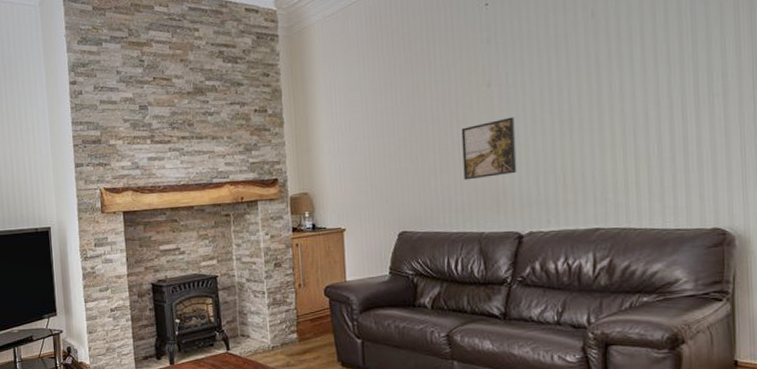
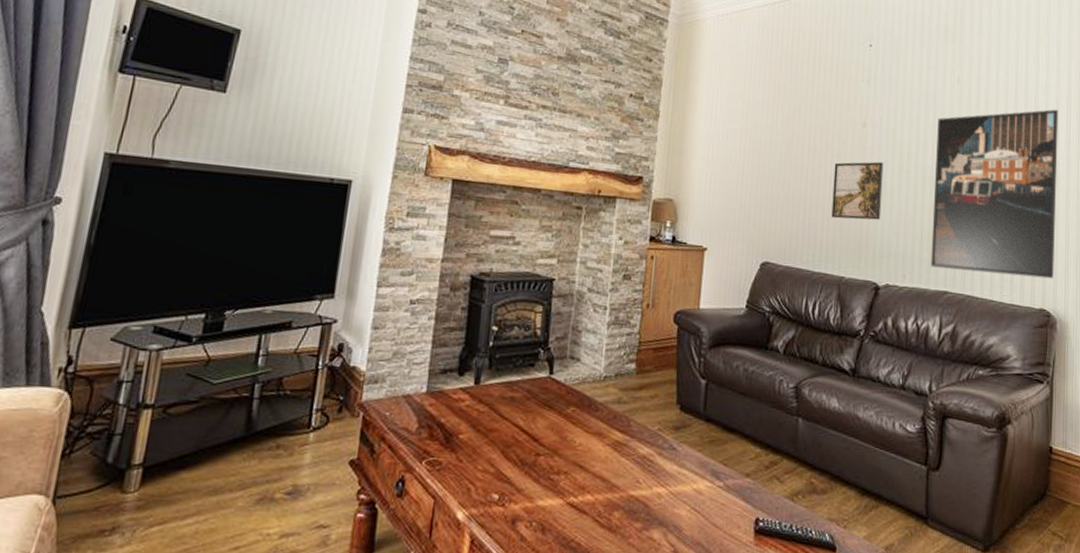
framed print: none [572,16,728,208] -> present [930,109,1059,279]

